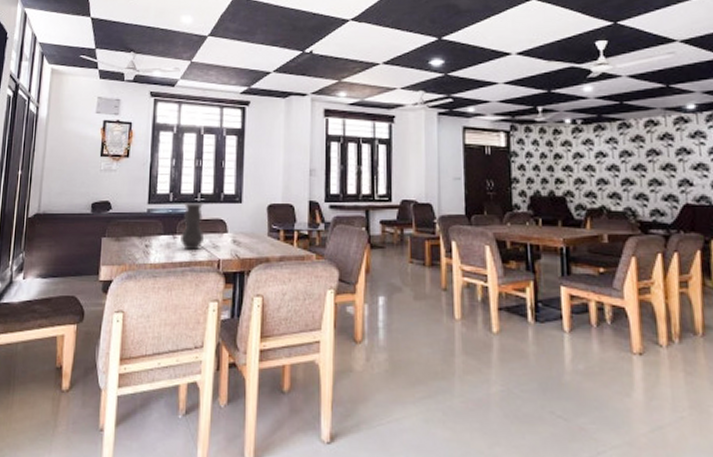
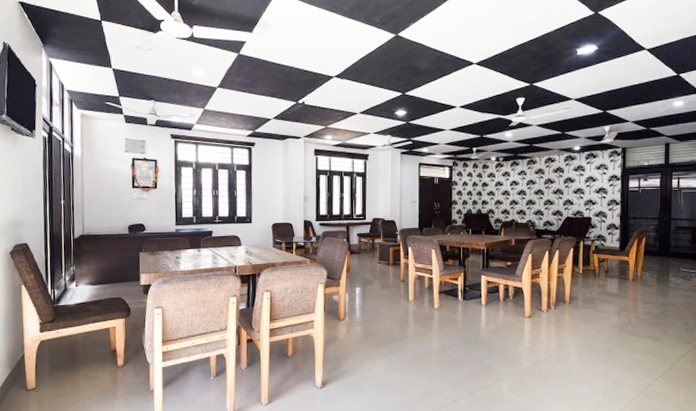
vase: present [181,201,205,249] -> none [204,222,224,259]

